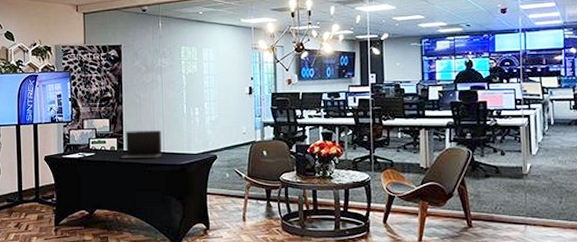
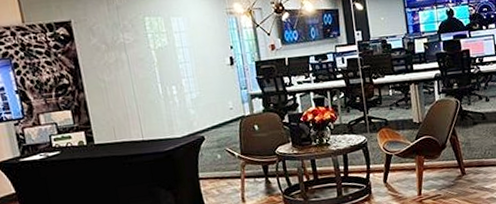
laptop computer: present [120,131,162,159] -> none [92,116,142,154]

